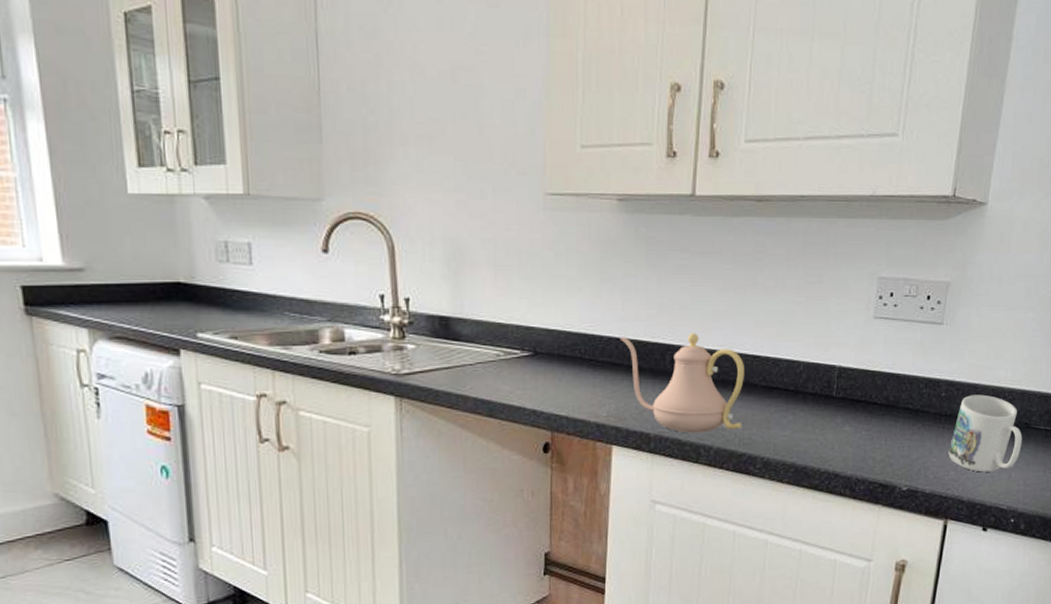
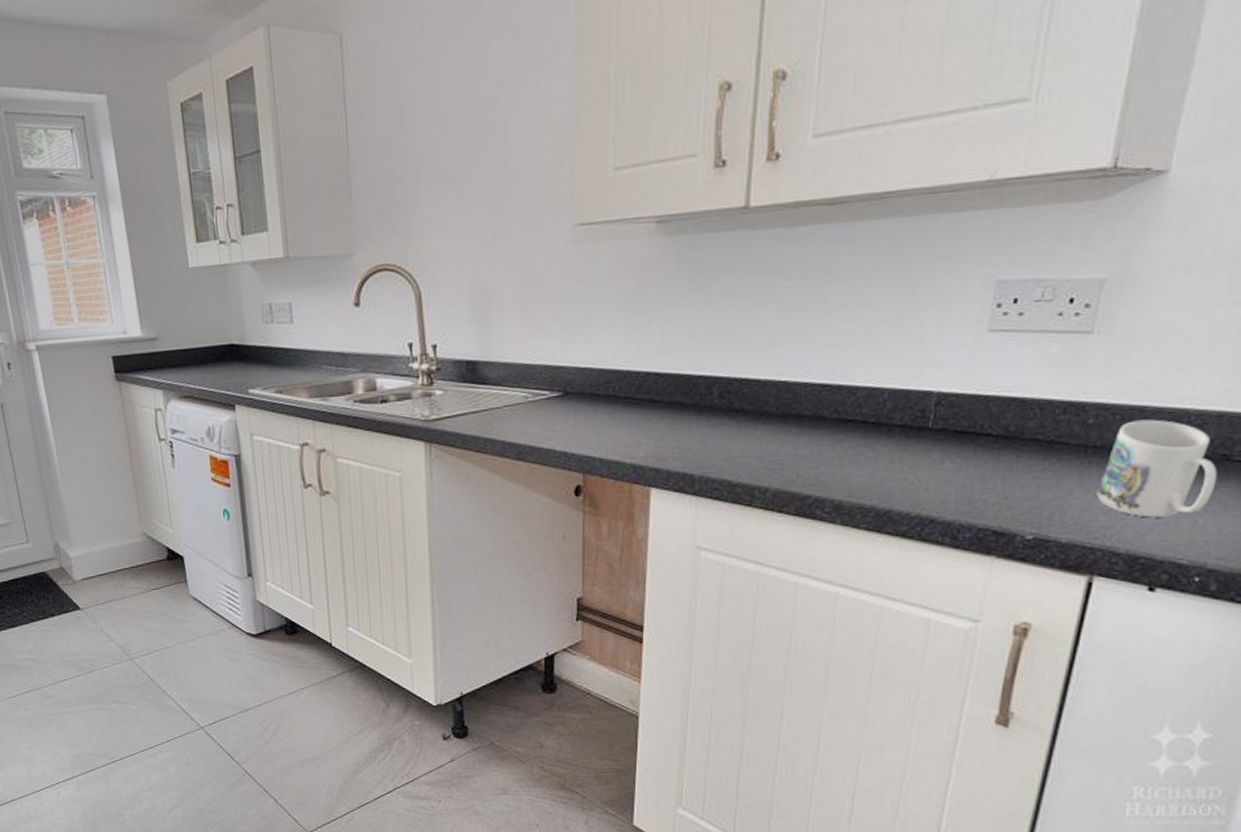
teapot: present [619,333,744,433] -> none [659,362,810,474]

